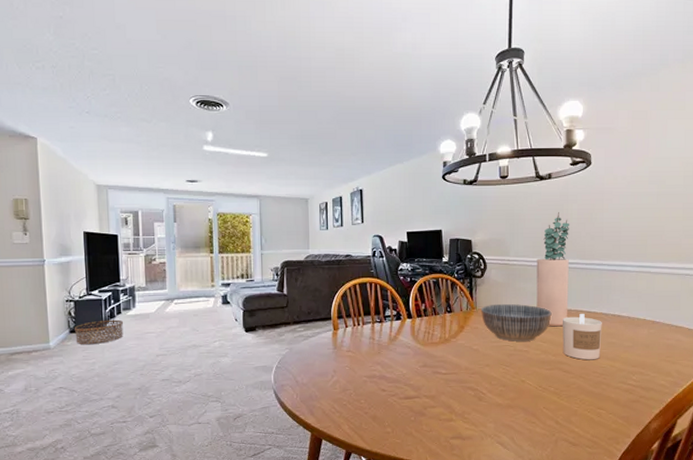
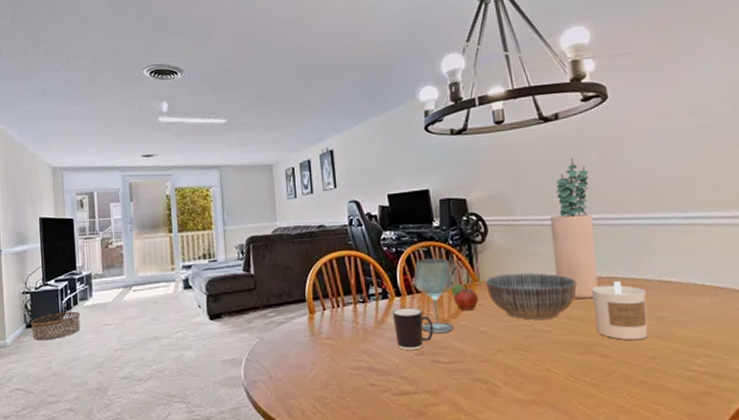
mug: none [403,328,436,364] -> present [392,307,434,351]
wine glass: none [423,288,455,350] -> present [414,257,454,334]
fruit: none [453,310,475,333] -> present [451,283,479,311]

